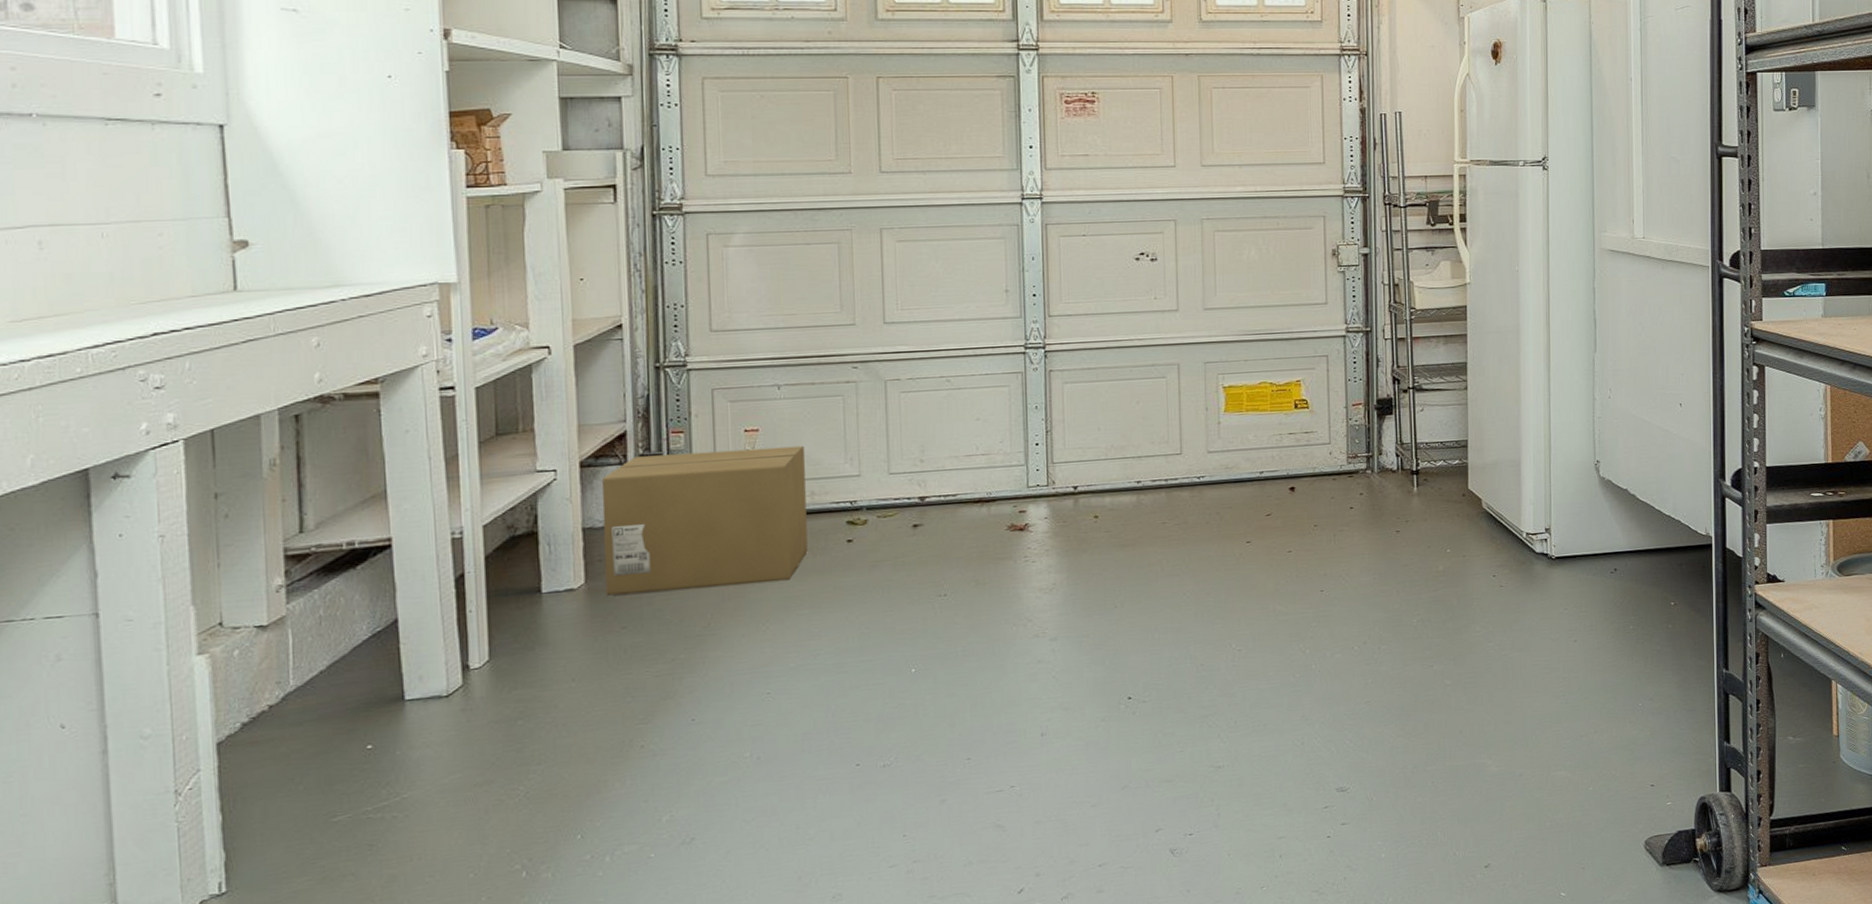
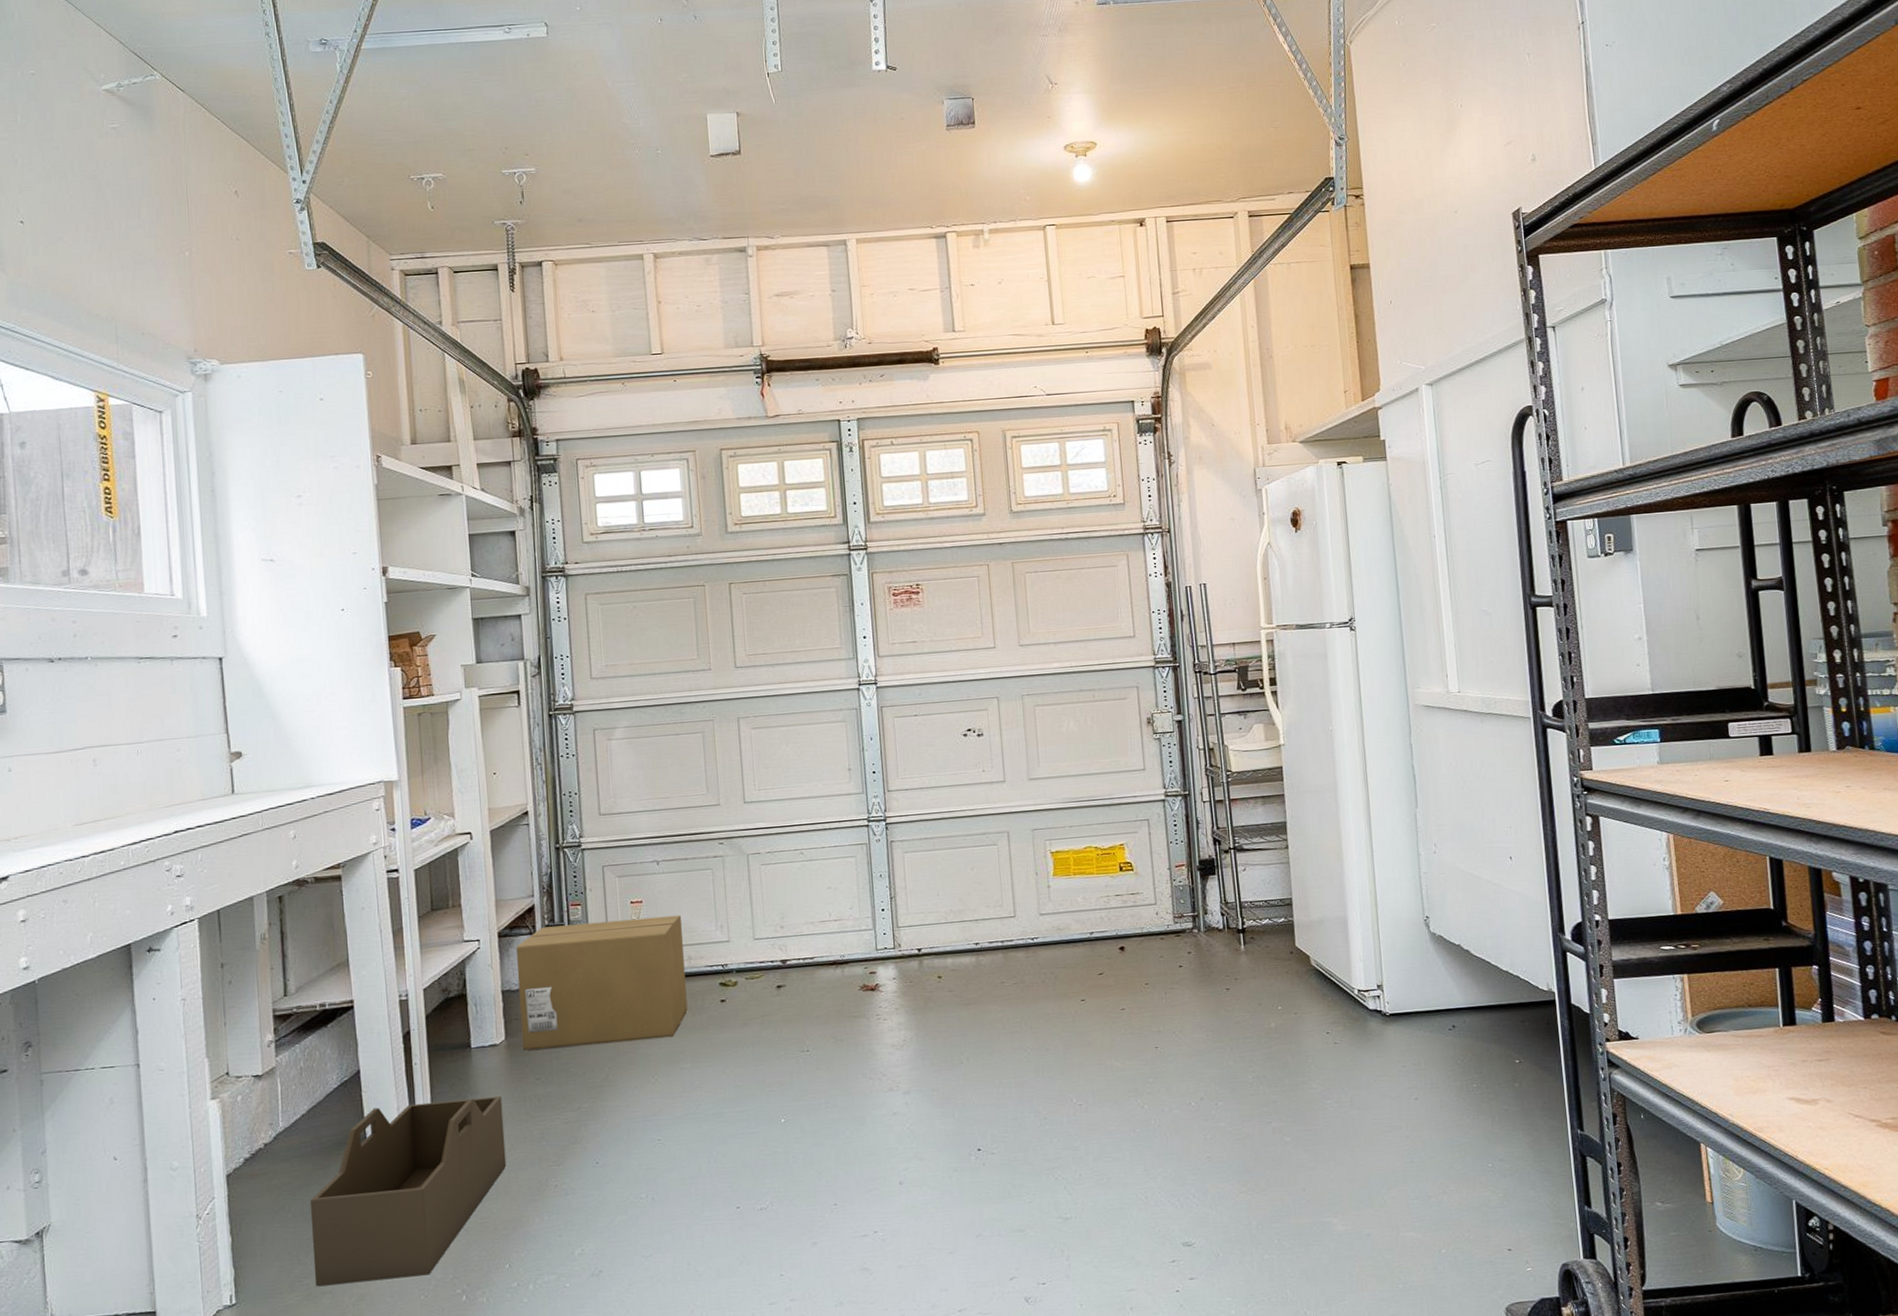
tool box: none [327,647,582,869] -> present [309,1095,507,1287]

